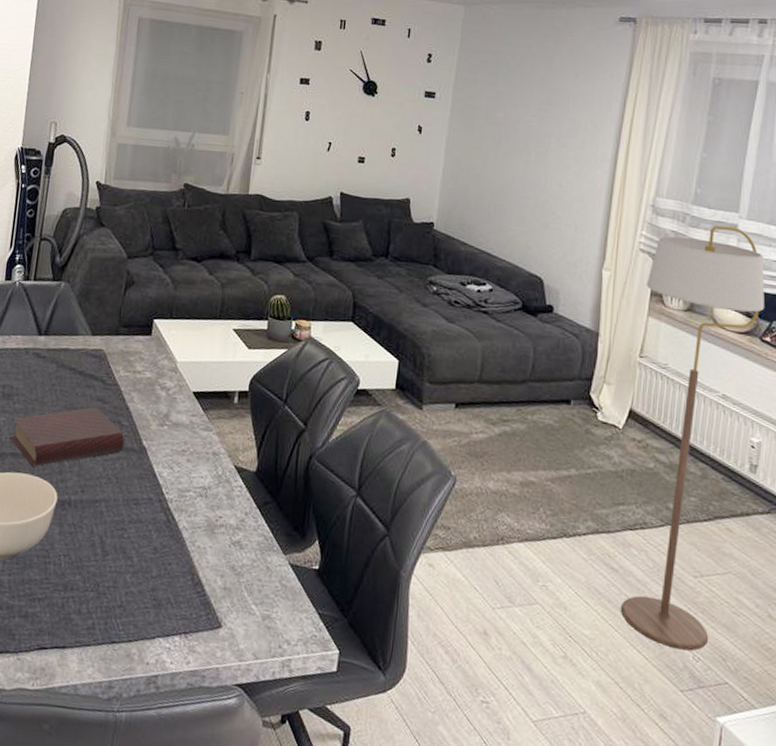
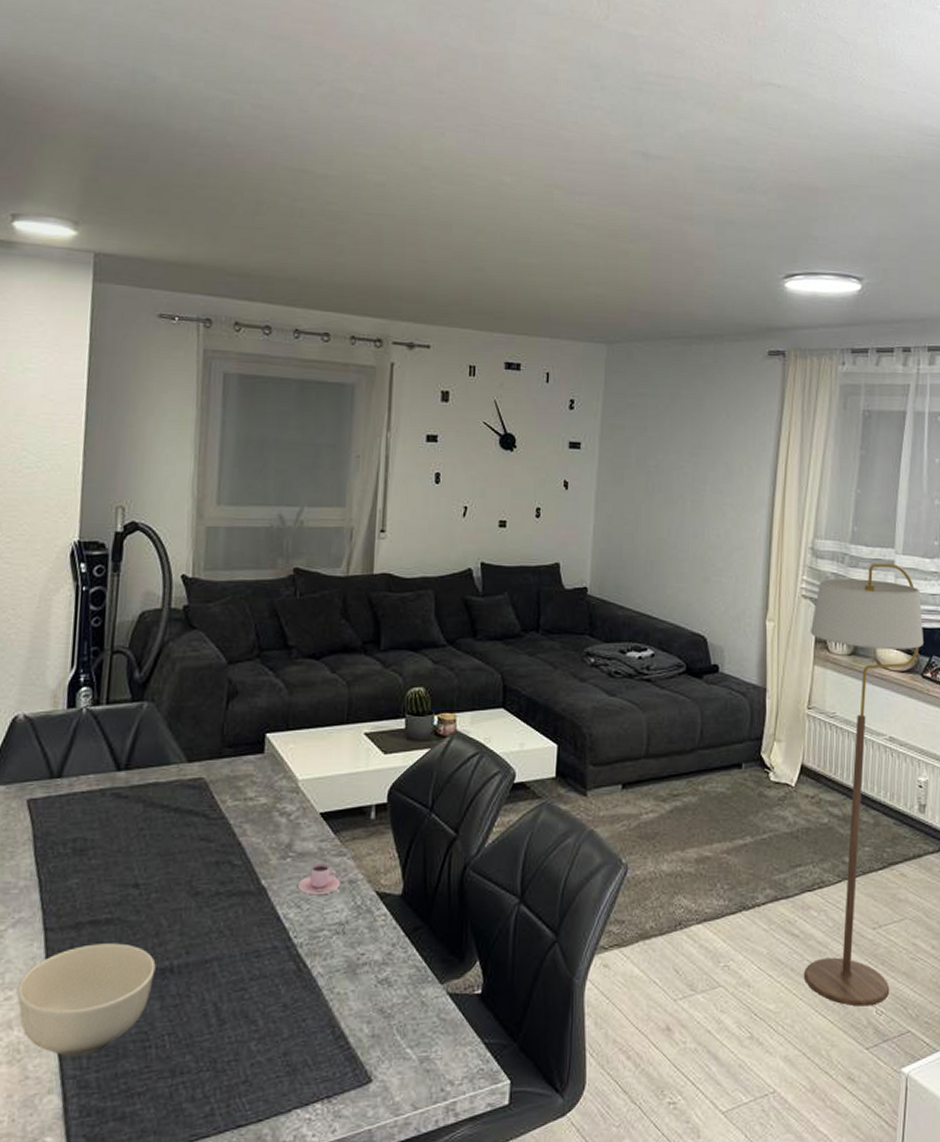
book: present [10,407,125,467] -> none [87,848,238,933]
teacup: none [172,434,207,462] -> present [298,863,341,896]

